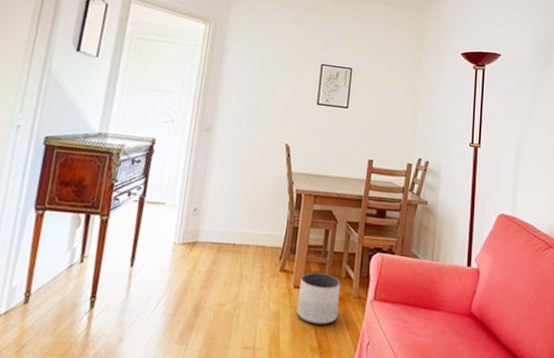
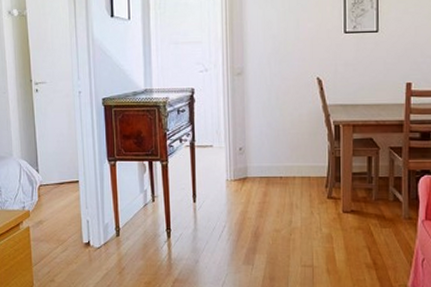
planter: present [297,272,341,325] -> none [348,197,390,244]

